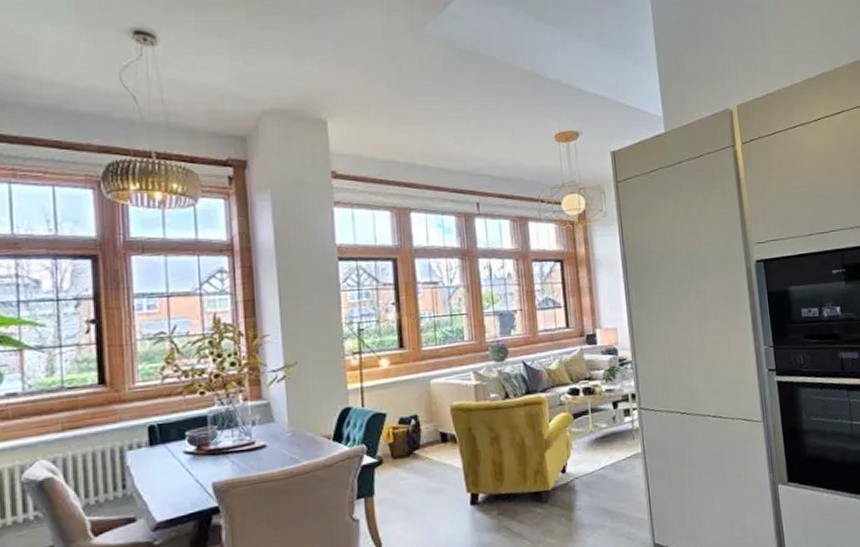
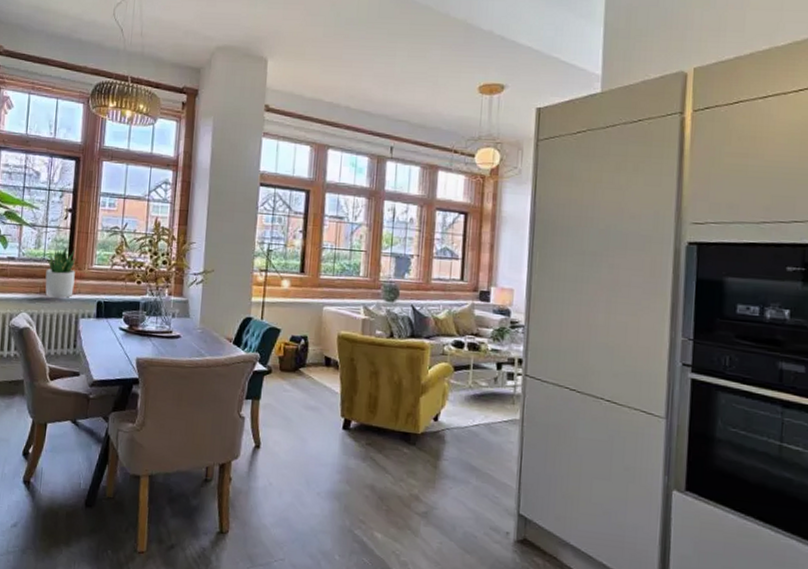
planter: none [67,365,112,434] -> present [45,246,76,299]

